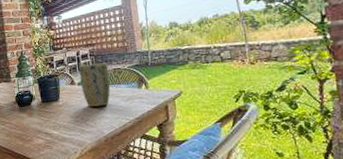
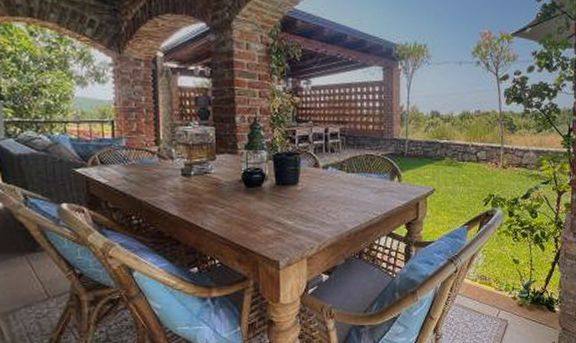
plant pot: present [79,62,111,107] -> none [326,145,360,196]

